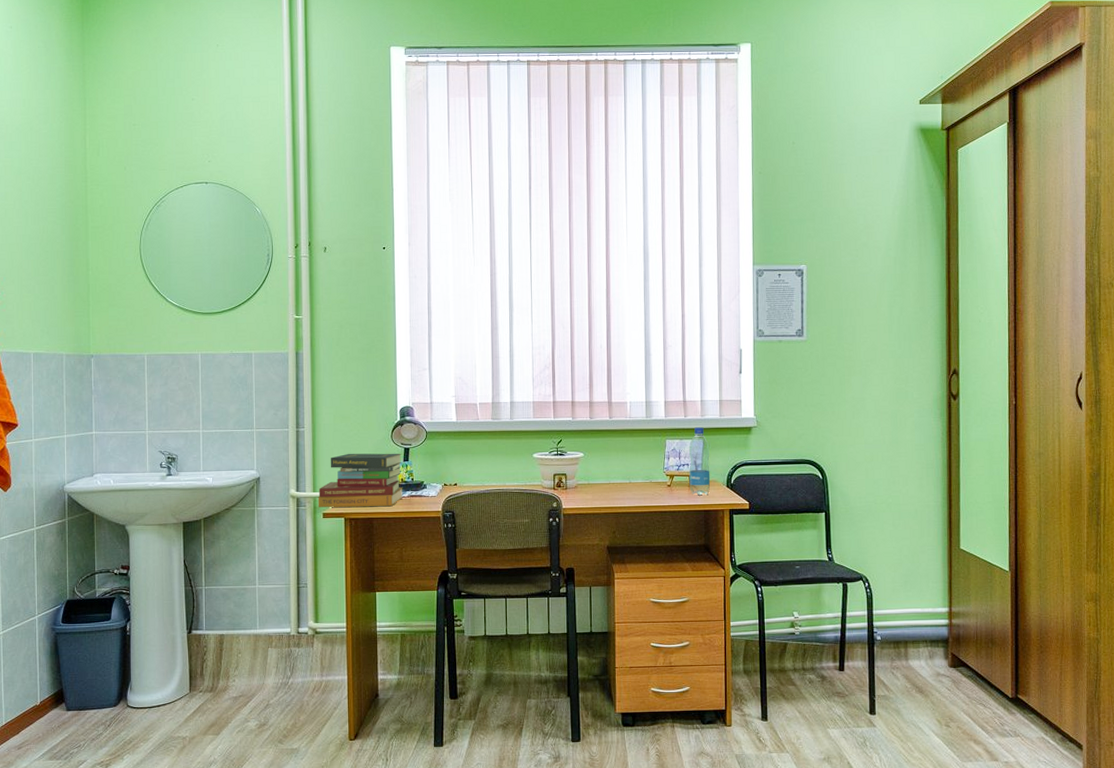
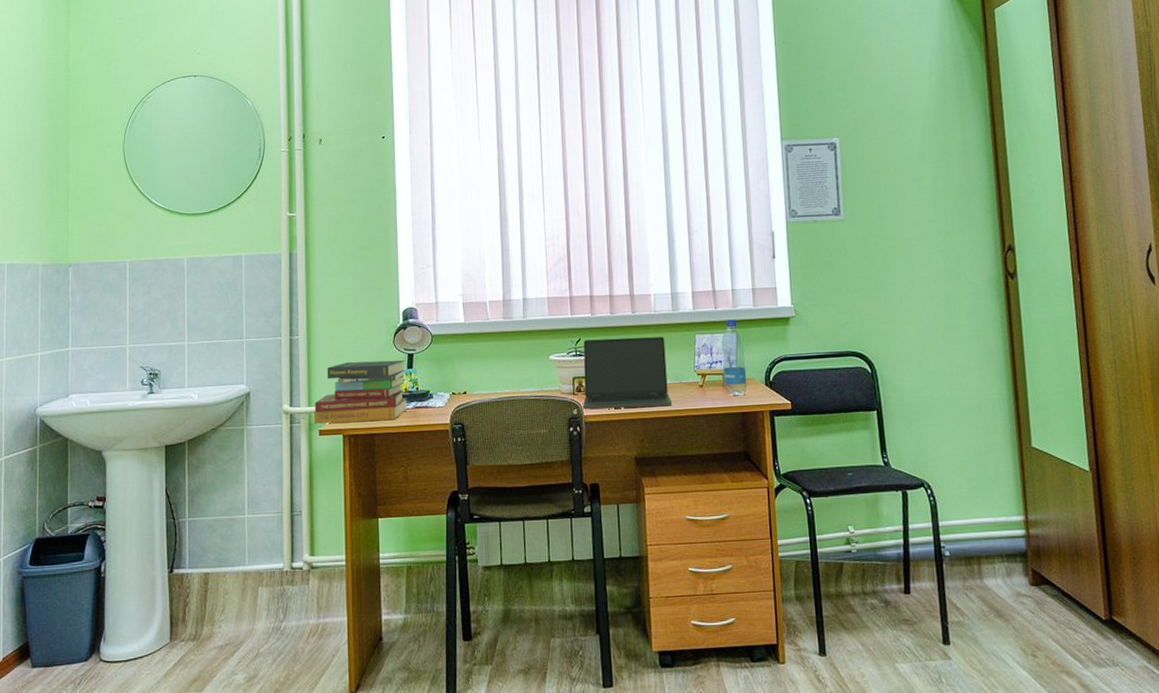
laptop: none [561,440,643,503] -> present [582,337,672,410]

